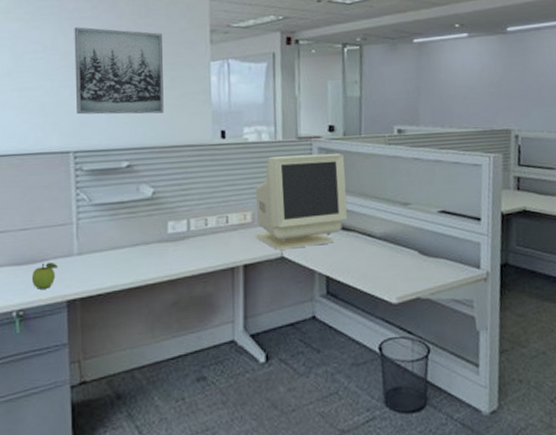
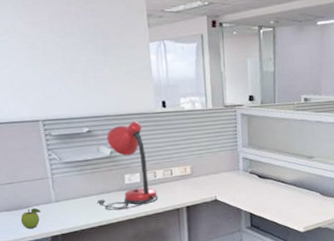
wall art: present [74,27,164,115] -> none [29,12,114,89]
desk lamp: none [131,154,208,268] -> present [97,121,158,211]
monitor: present [254,153,348,250] -> none [193,118,266,195]

